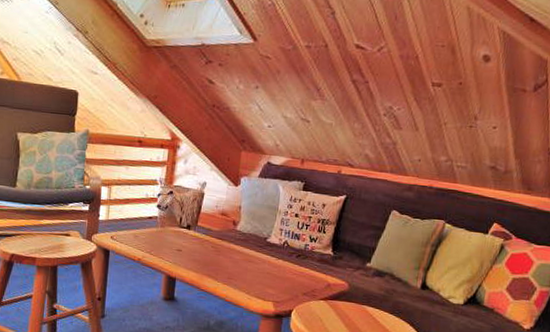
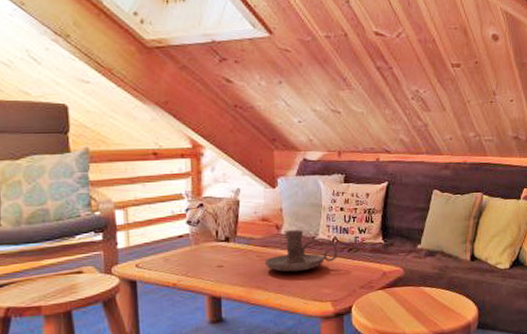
candle holder: none [218,227,288,268] -> present [264,230,338,272]

